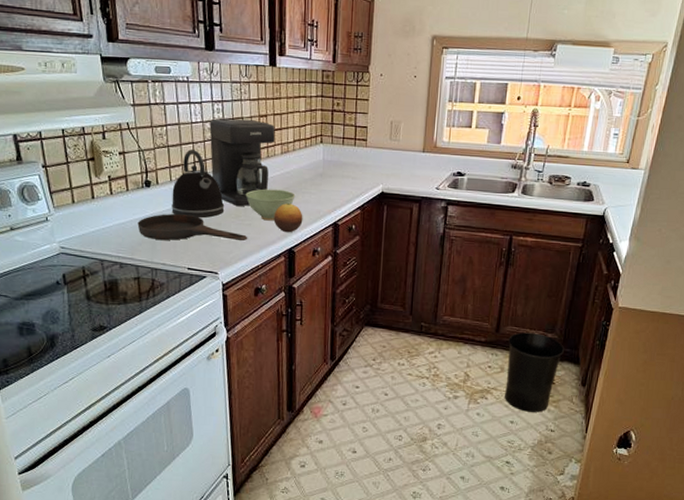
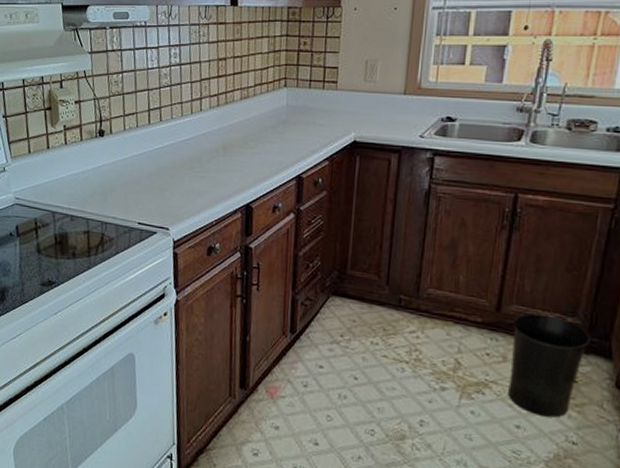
frying pan: present [137,213,248,242] -> none [89,164,202,195]
kettle: present [171,149,225,218] -> none [124,97,179,170]
coffee maker: present [209,119,275,206] -> none [165,63,235,157]
bowl: present [245,189,296,221] -> none [200,138,255,173]
fruit: present [273,203,303,233] -> none [230,154,263,187]

